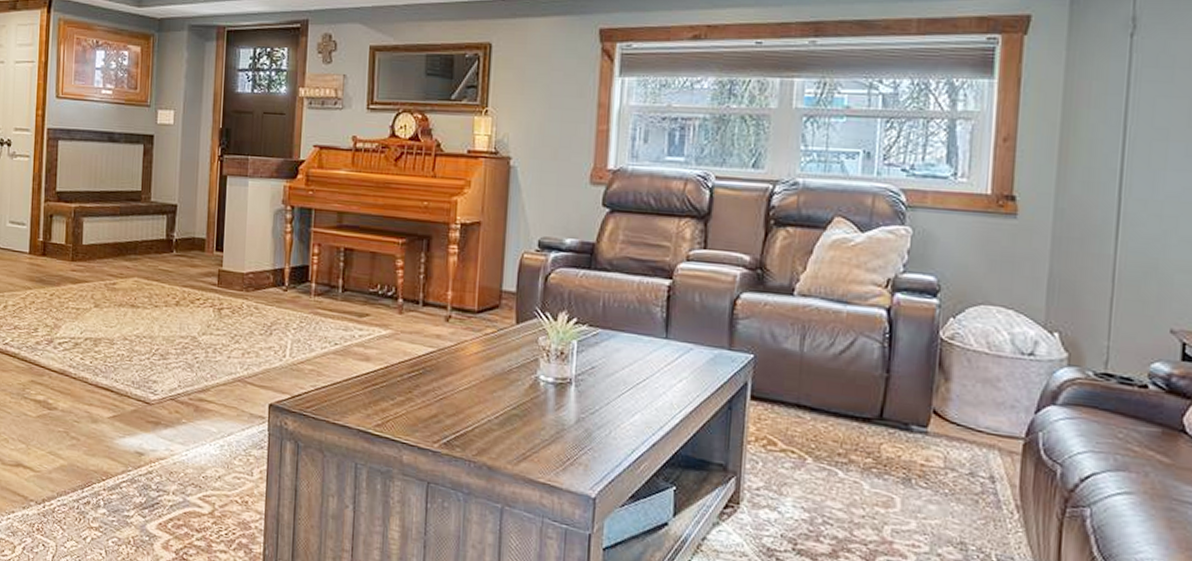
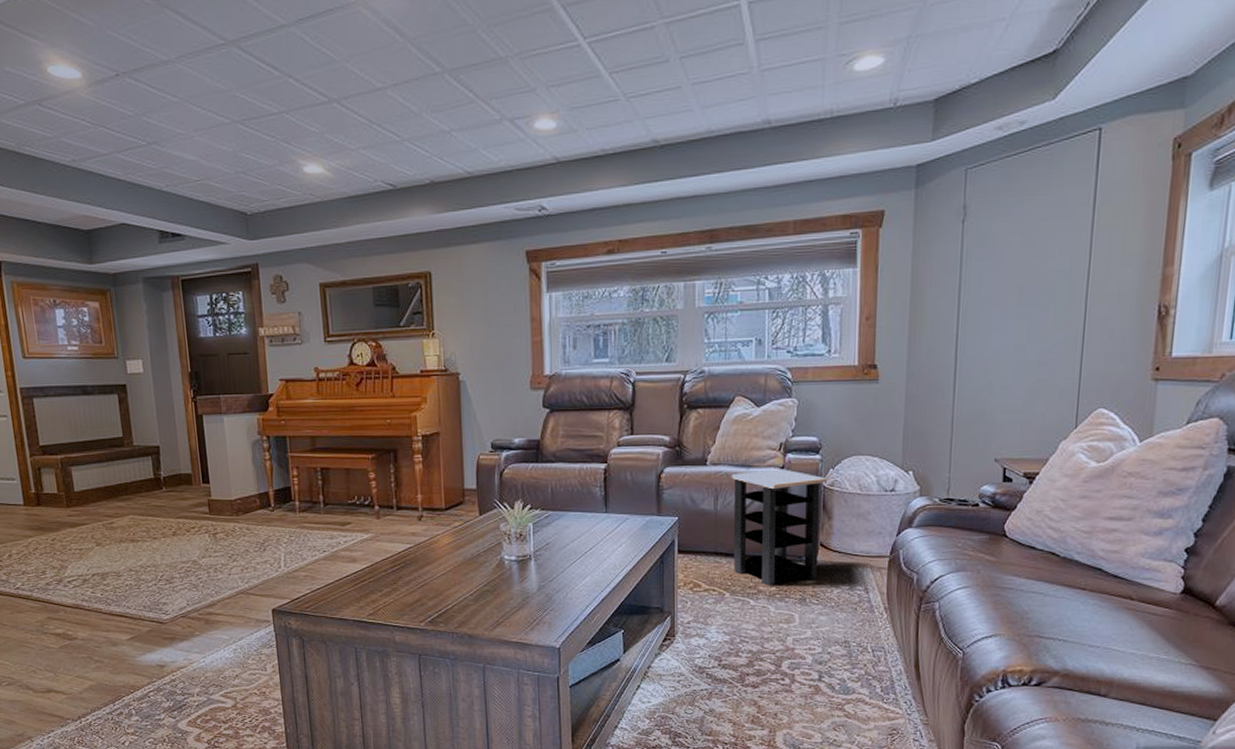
side table: none [820,309,945,457] -> present [731,469,827,586]

